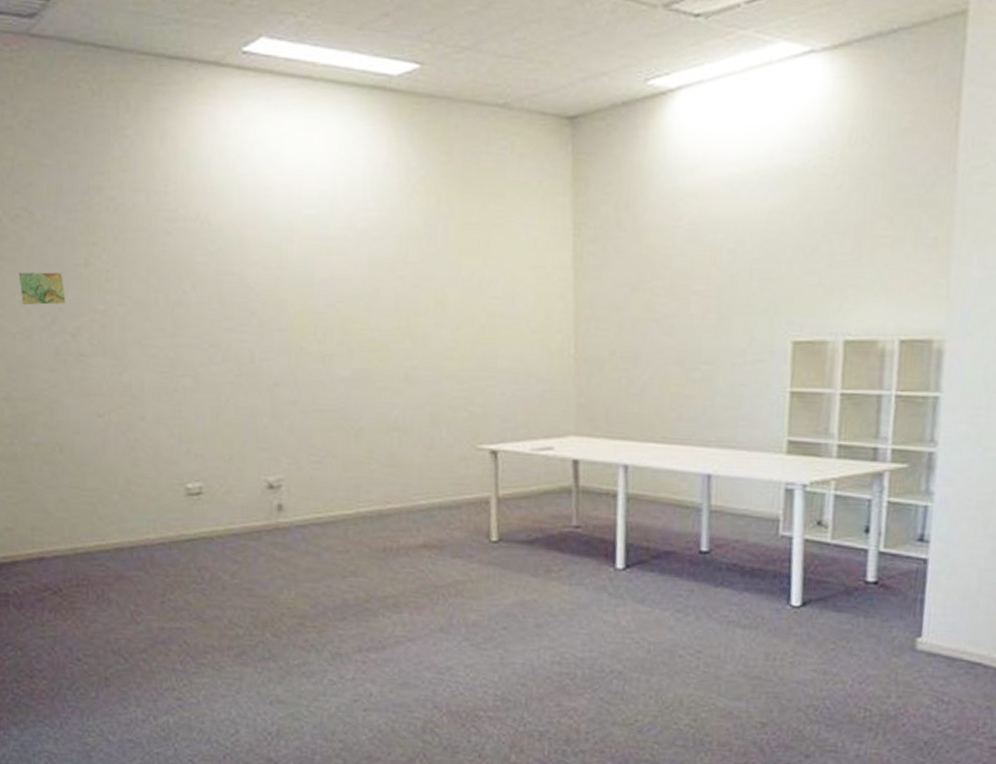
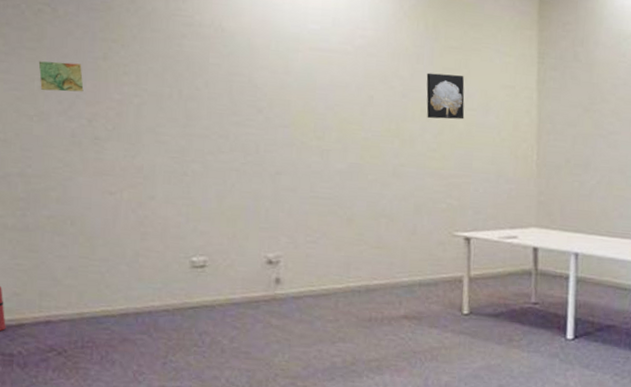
wall art: none [440,256,487,312] -> present [426,72,465,120]

